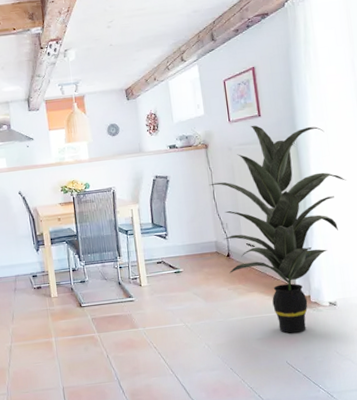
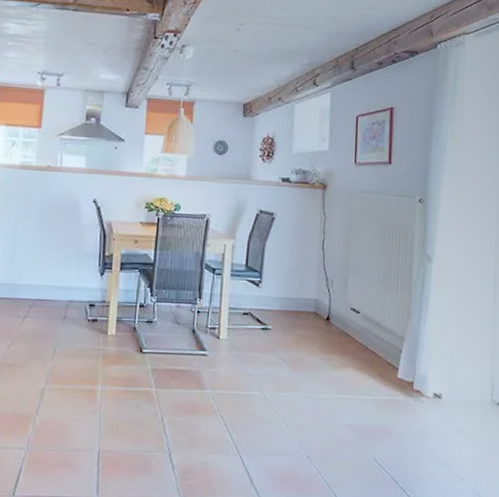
indoor plant: present [209,125,346,333] -> none [320,172,474,424]

